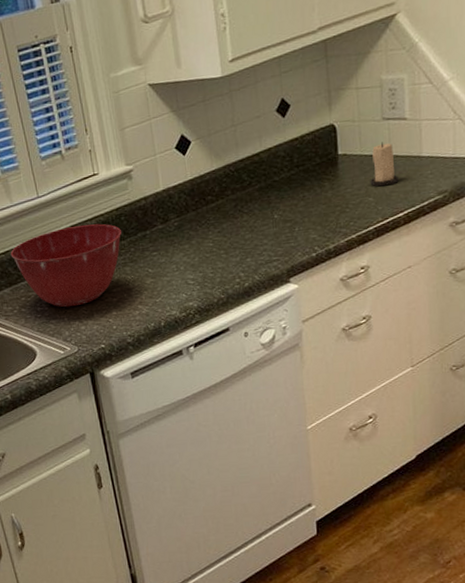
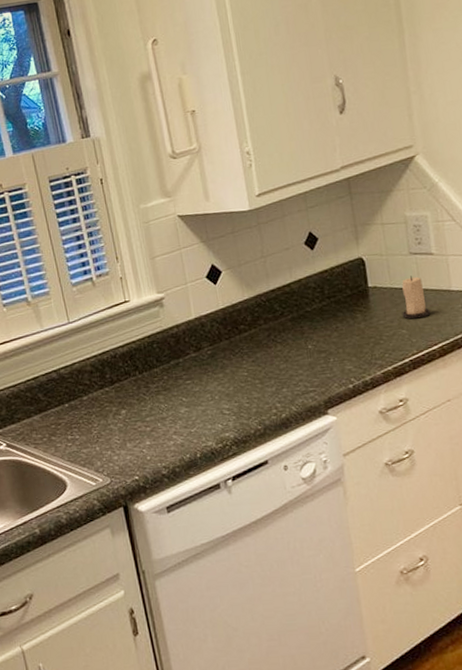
mixing bowl: present [10,224,121,308] -> none [40,351,154,436]

